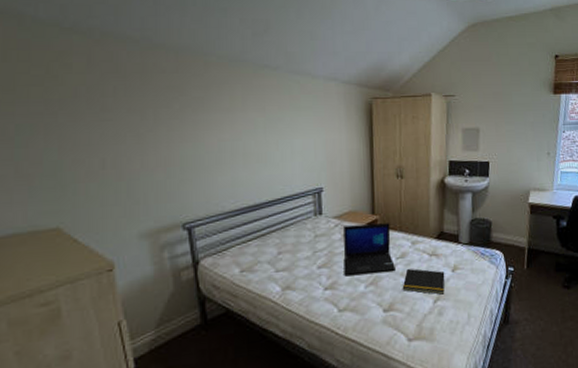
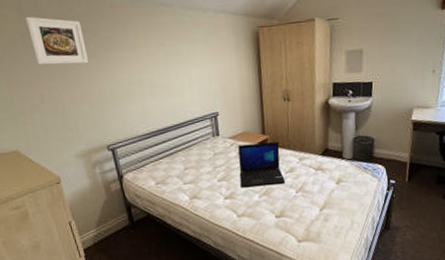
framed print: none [95,67,171,126] -> present [25,16,89,65]
notepad: present [402,268,445,295] -> none [291,181,330,204]

